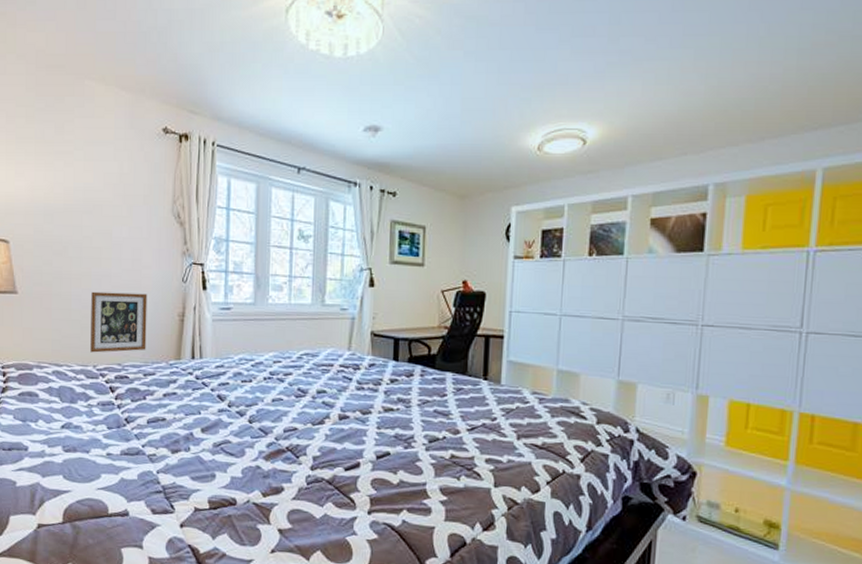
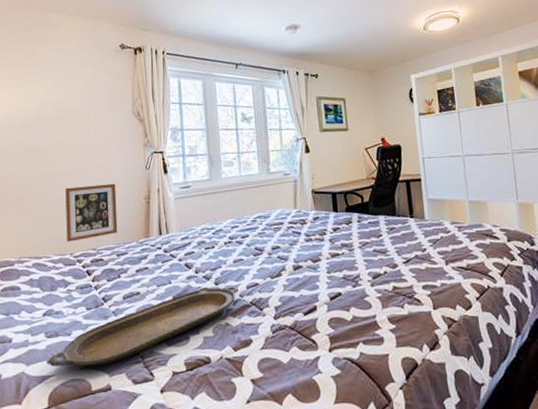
serving tray: none [64,423,274,489] -> present [48,286,238,367]

